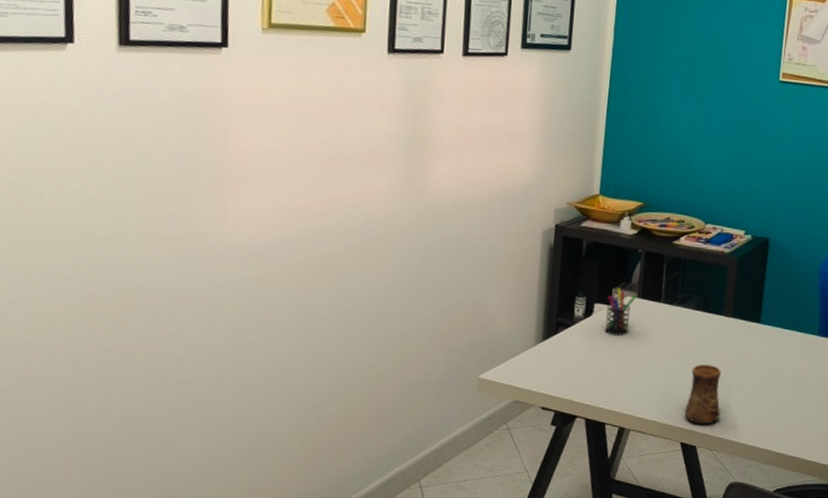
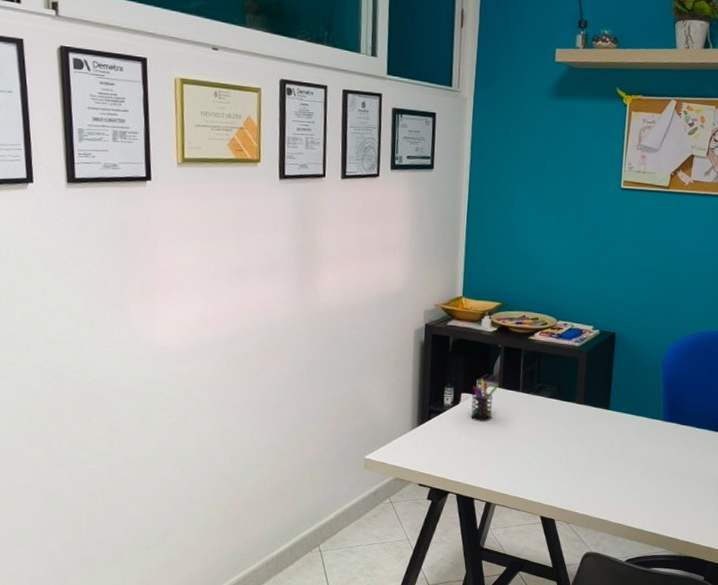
cup: present [685,364,722,425] -> none [543,446,576,501]

